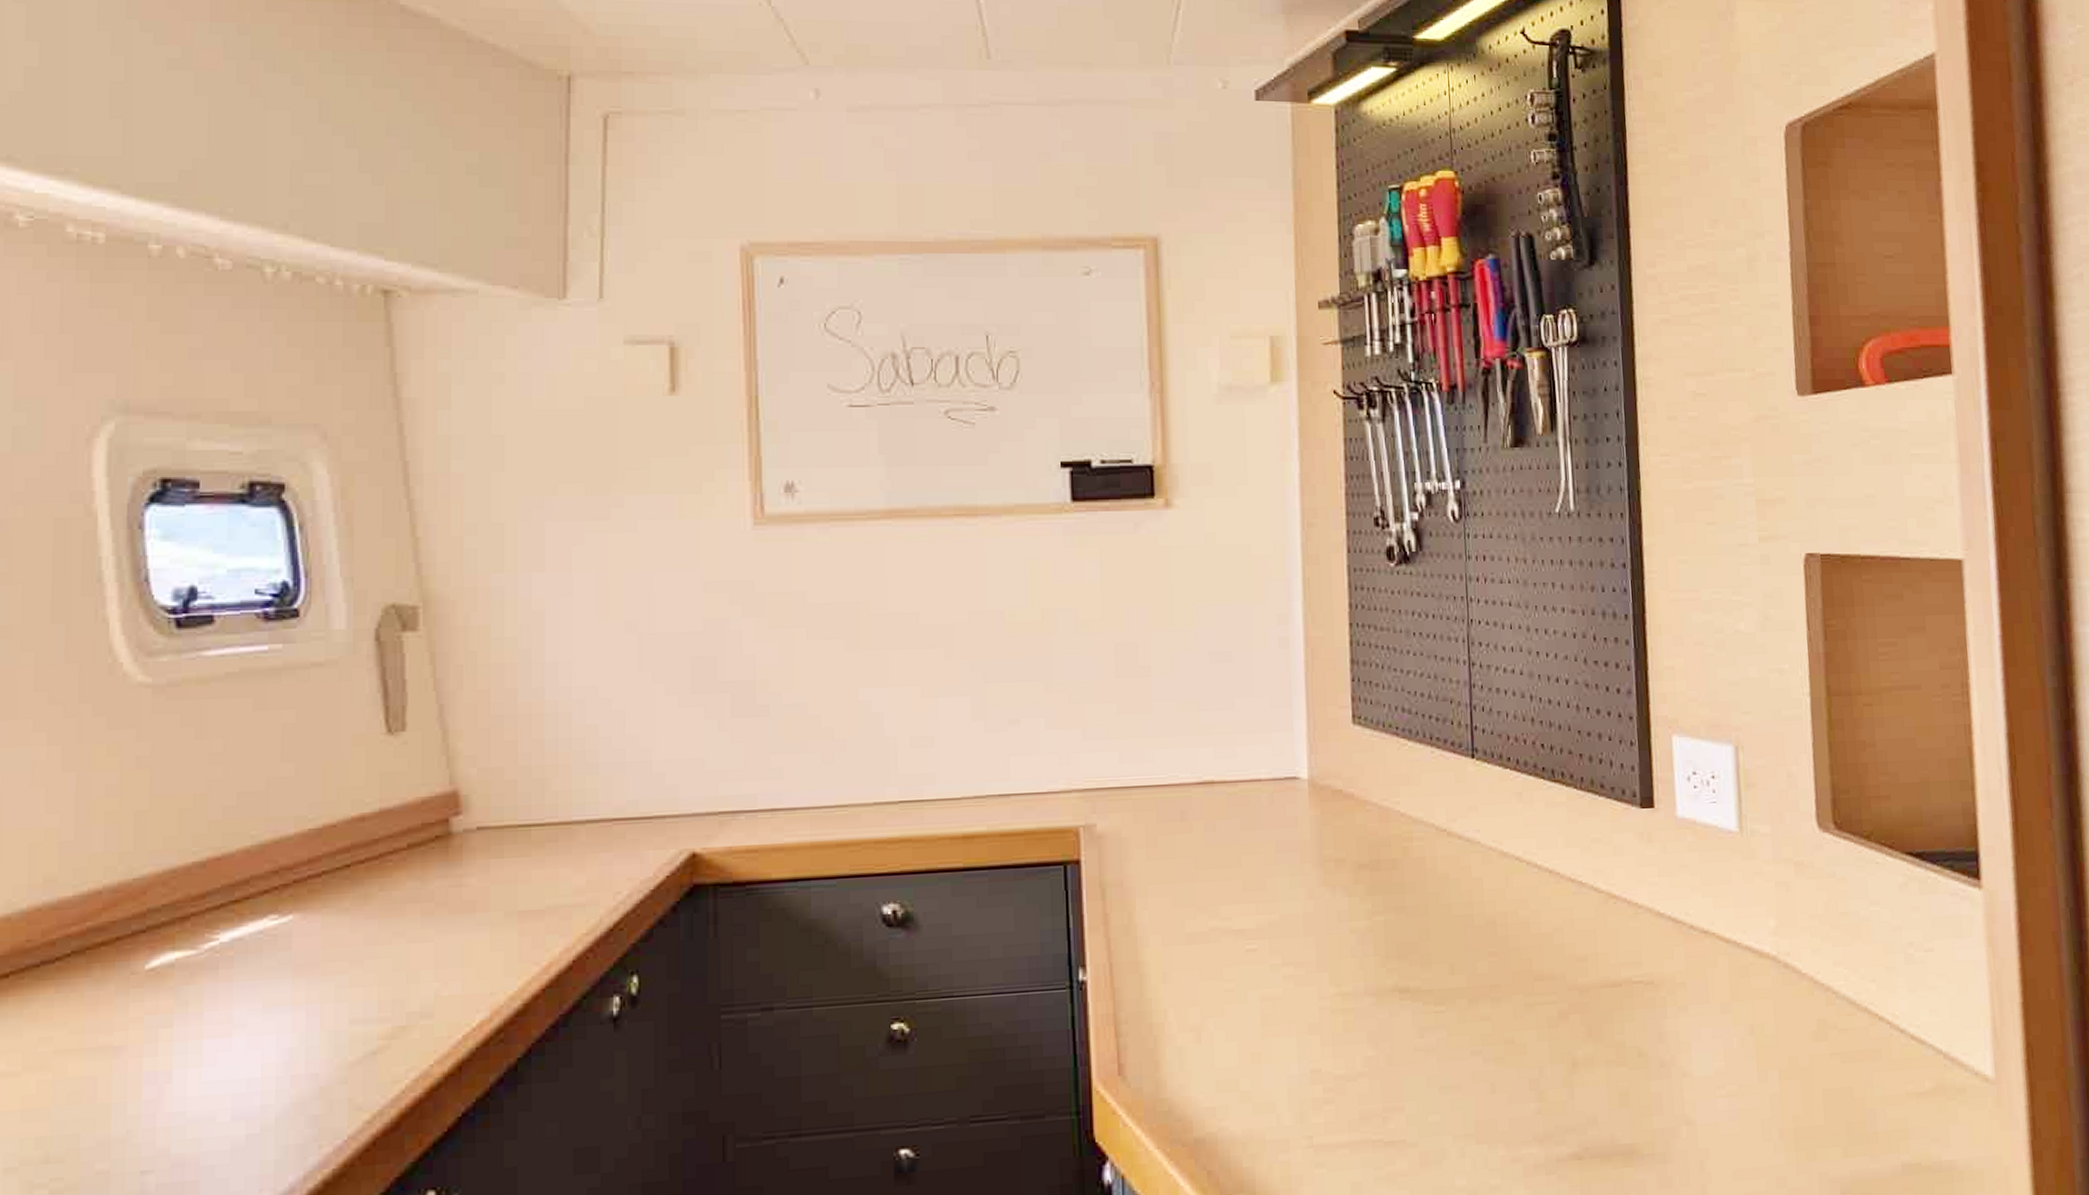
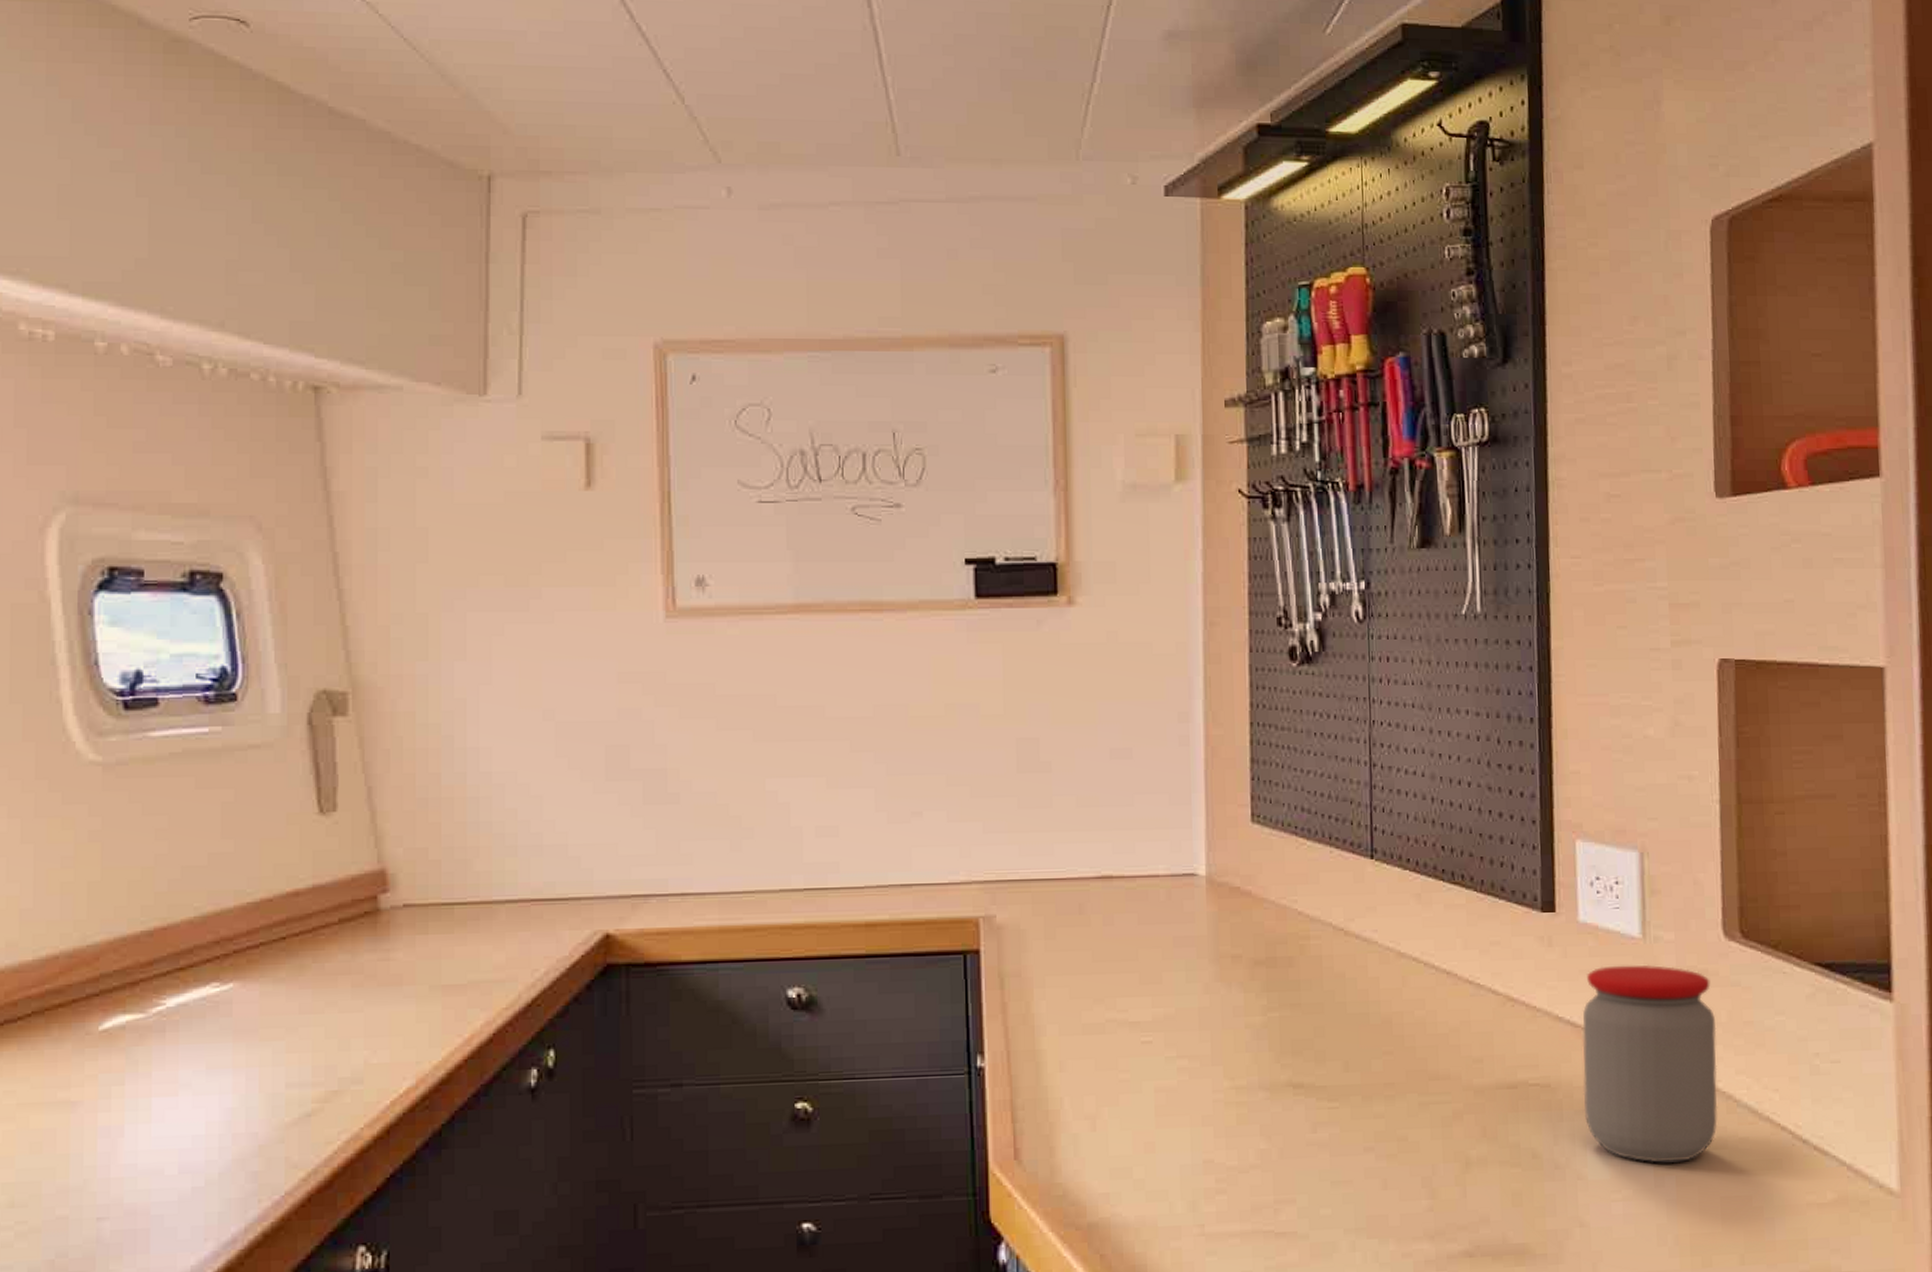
jar: none [1683,858,1818,1057] -> present [1582,964,1718,1163]

